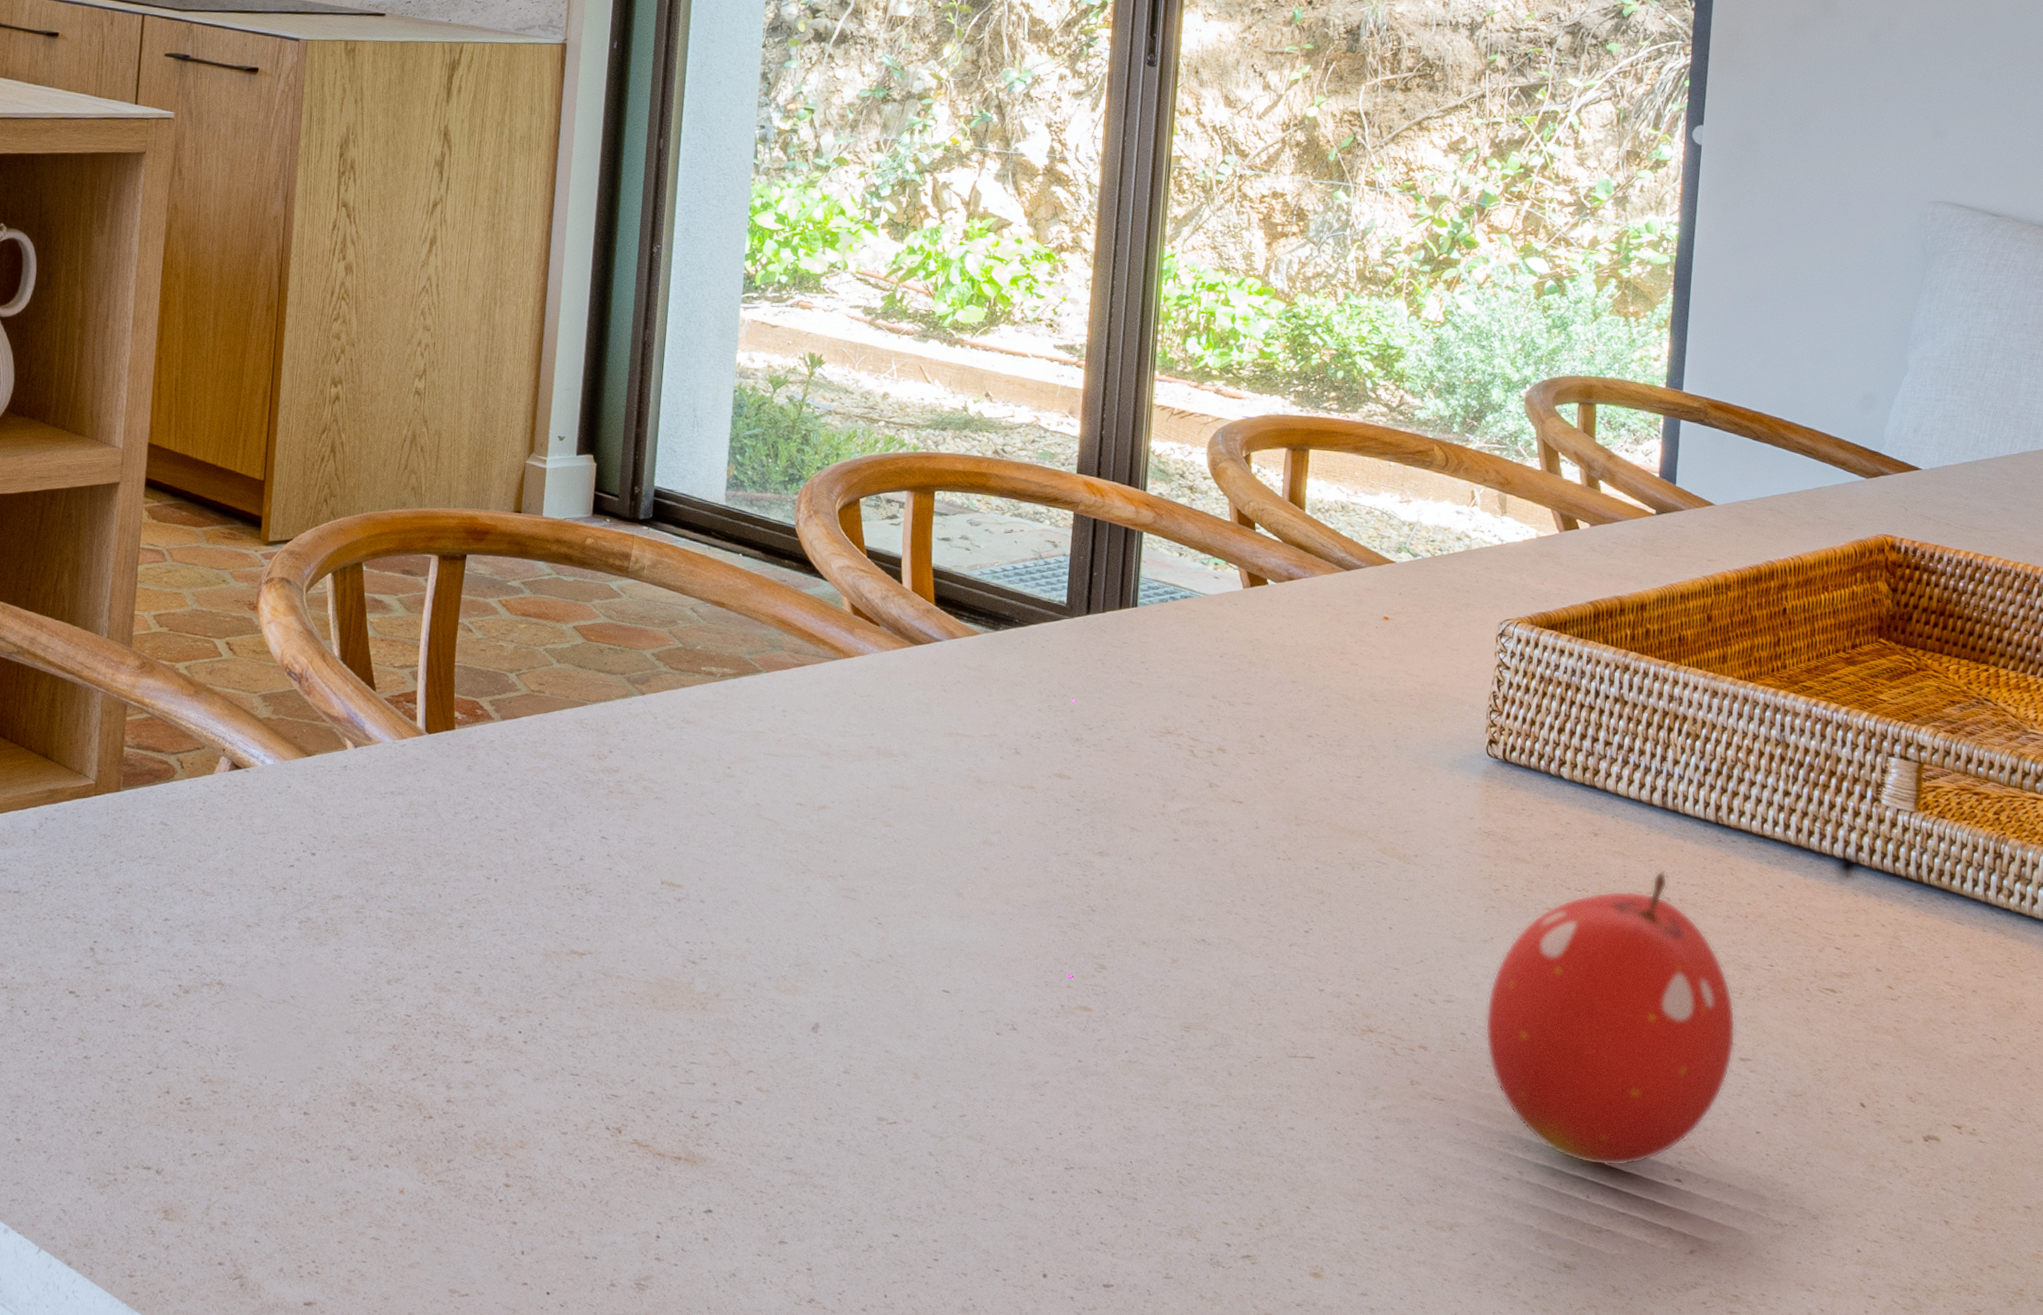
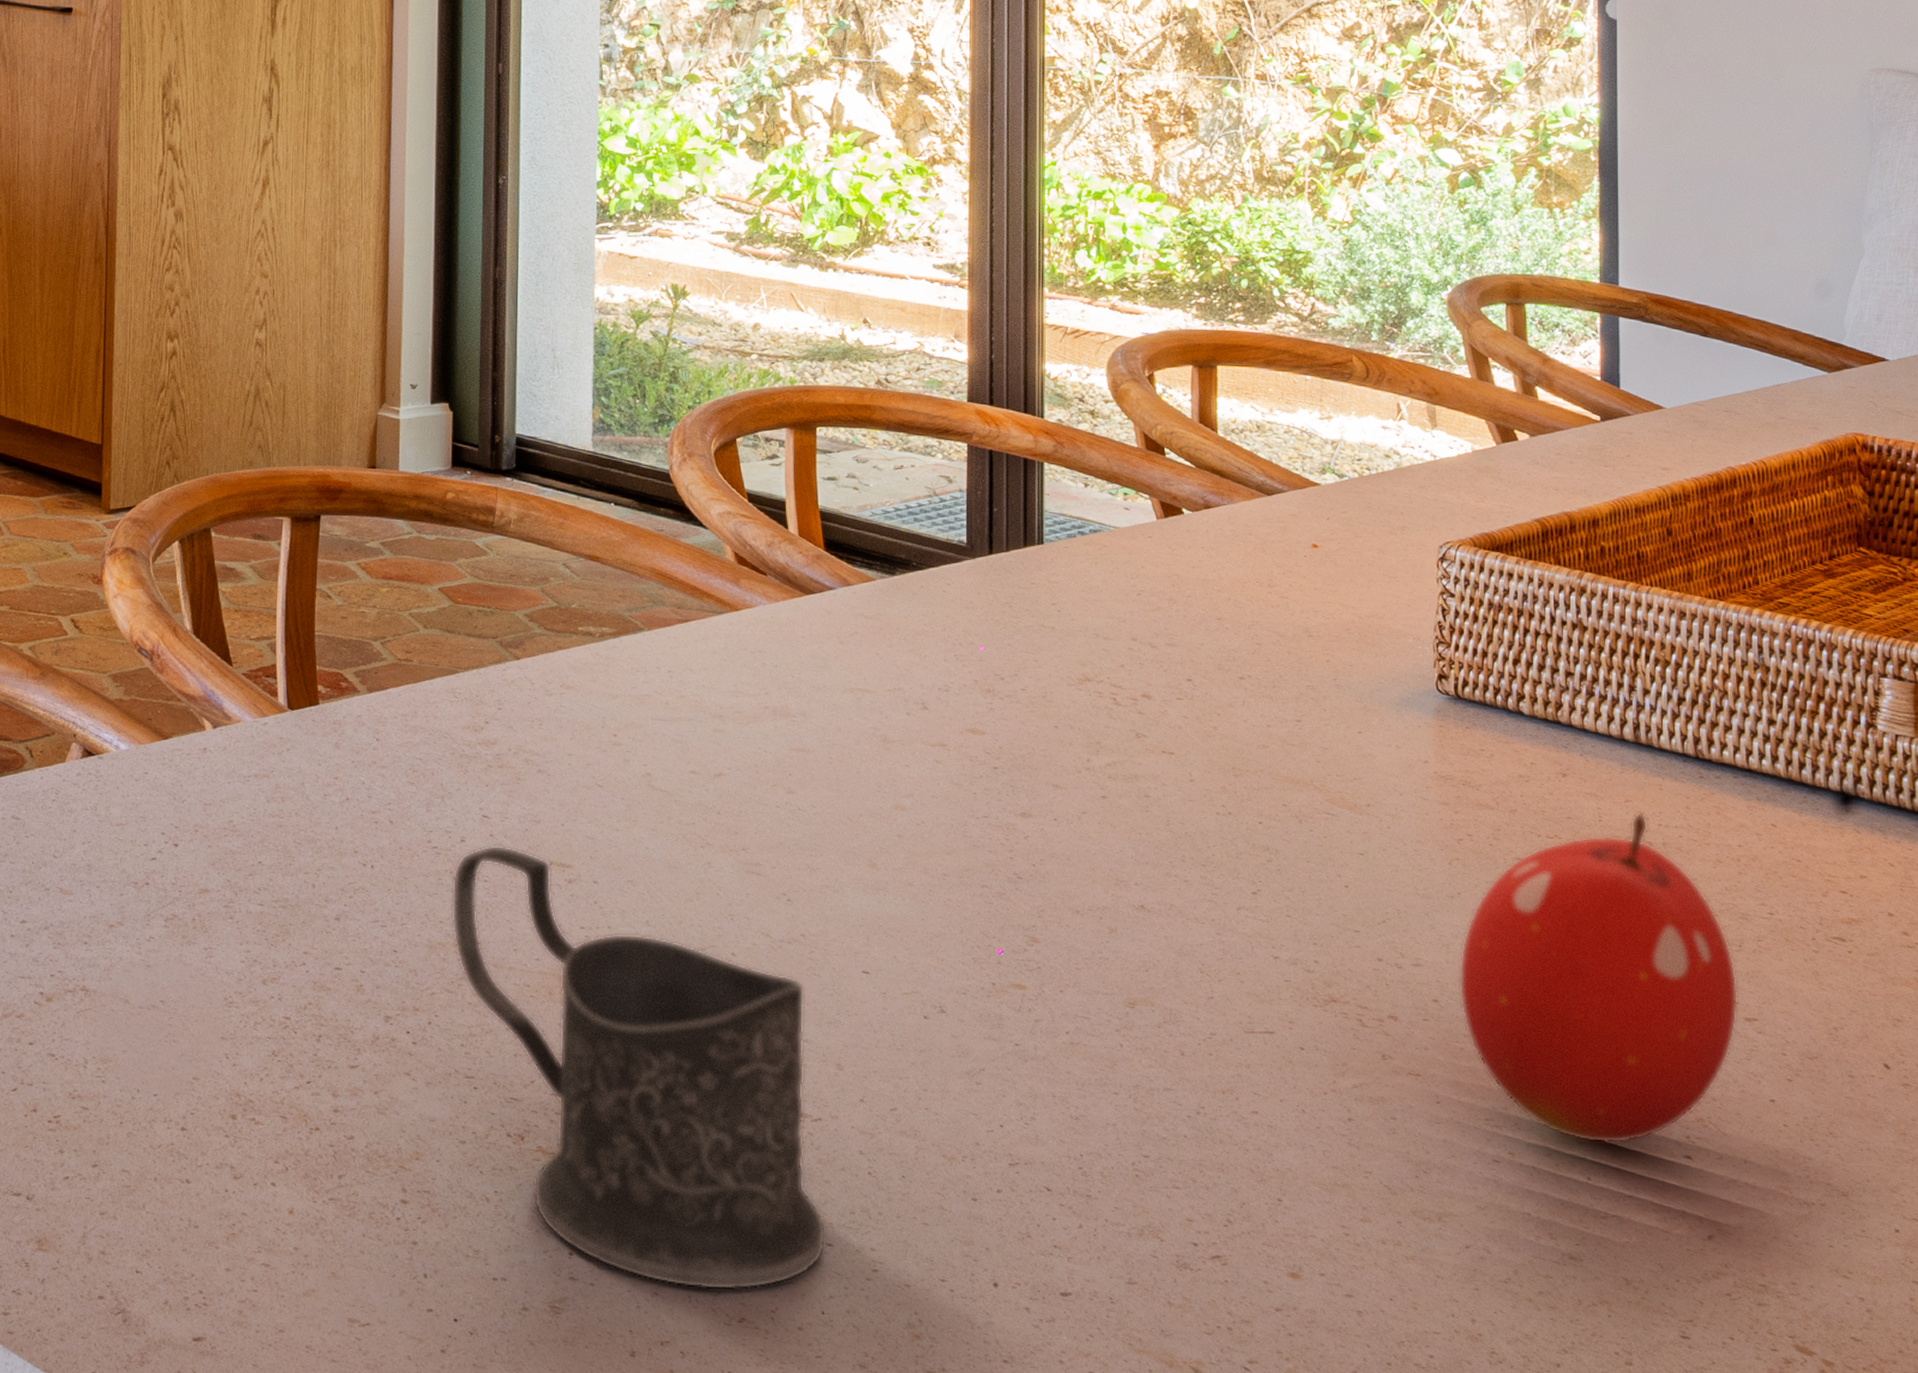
mug: none [566,864,894,1274] -> present [451,845,826,1291]

